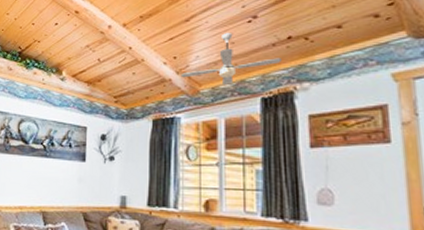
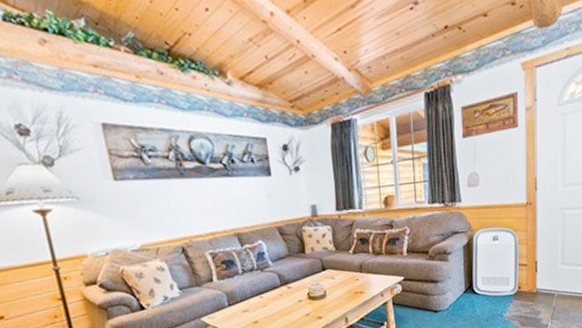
ceiling fan: present [180,33,282,85] -> none [352,22,440,81]

